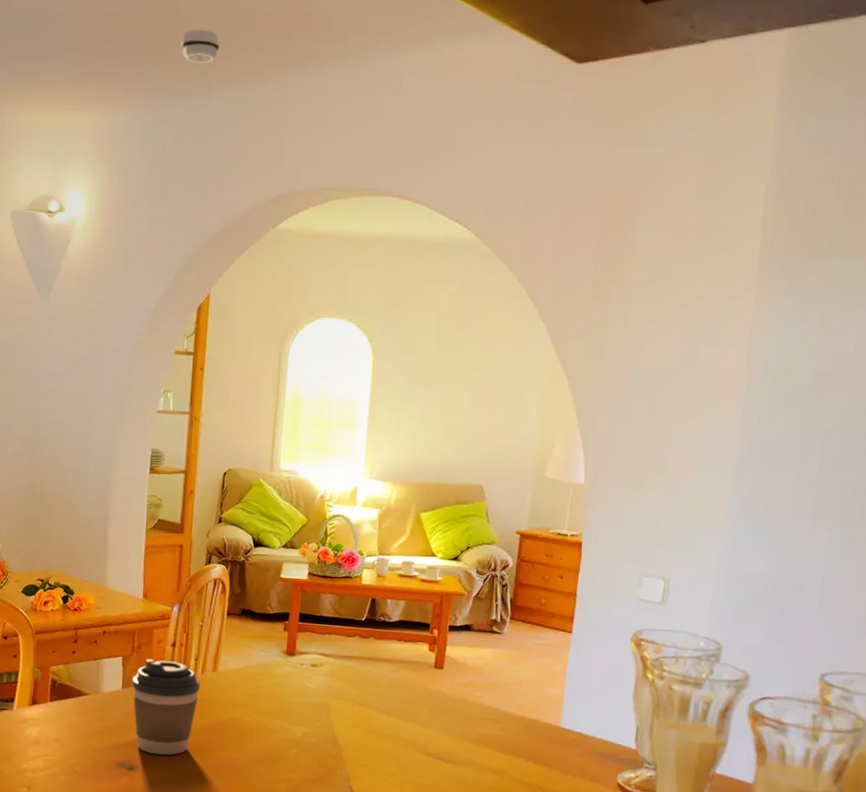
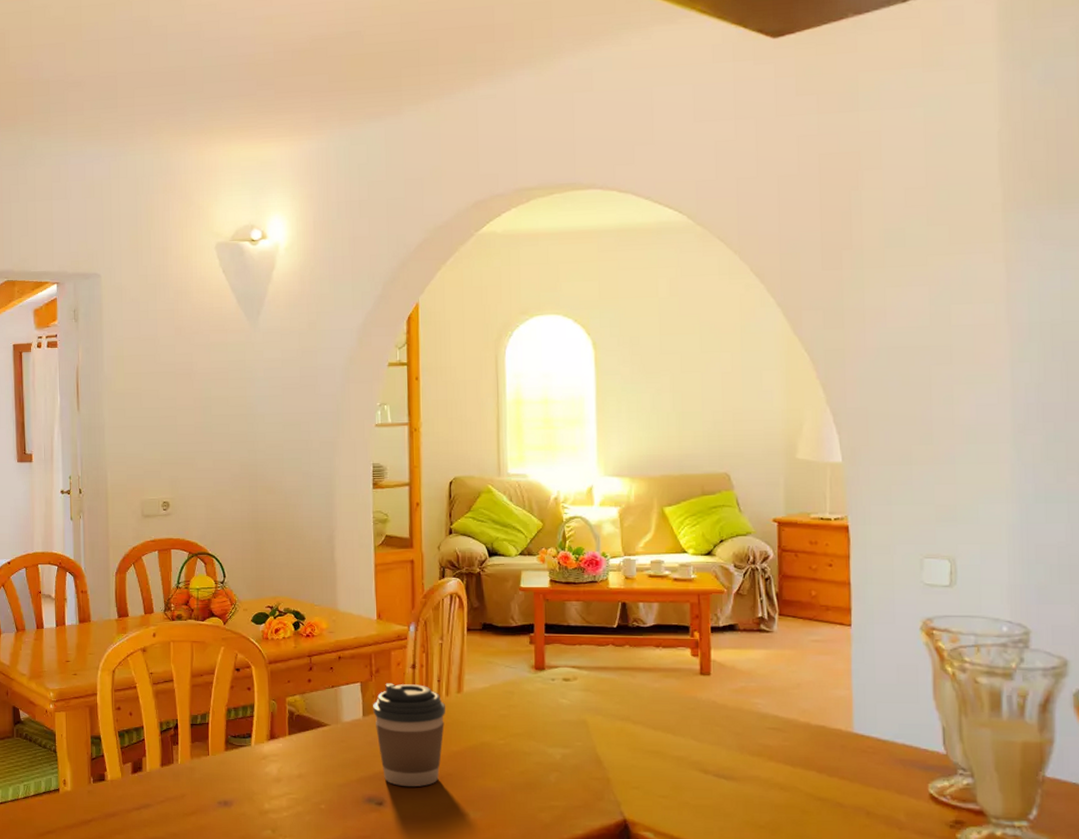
smoke detector: present [181,29,220,64] -> none [368,52,406,85]

